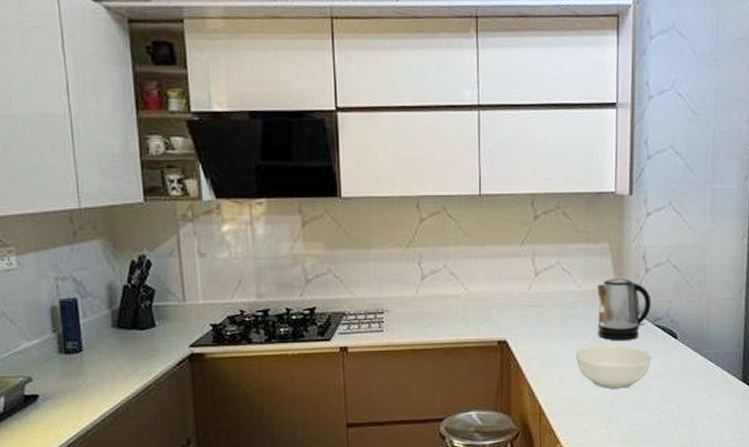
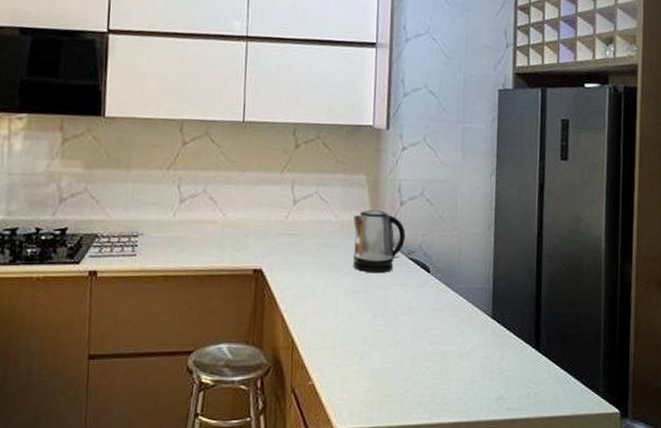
bowl: present [575,345,652,389] -> none [330,277,406,323]

